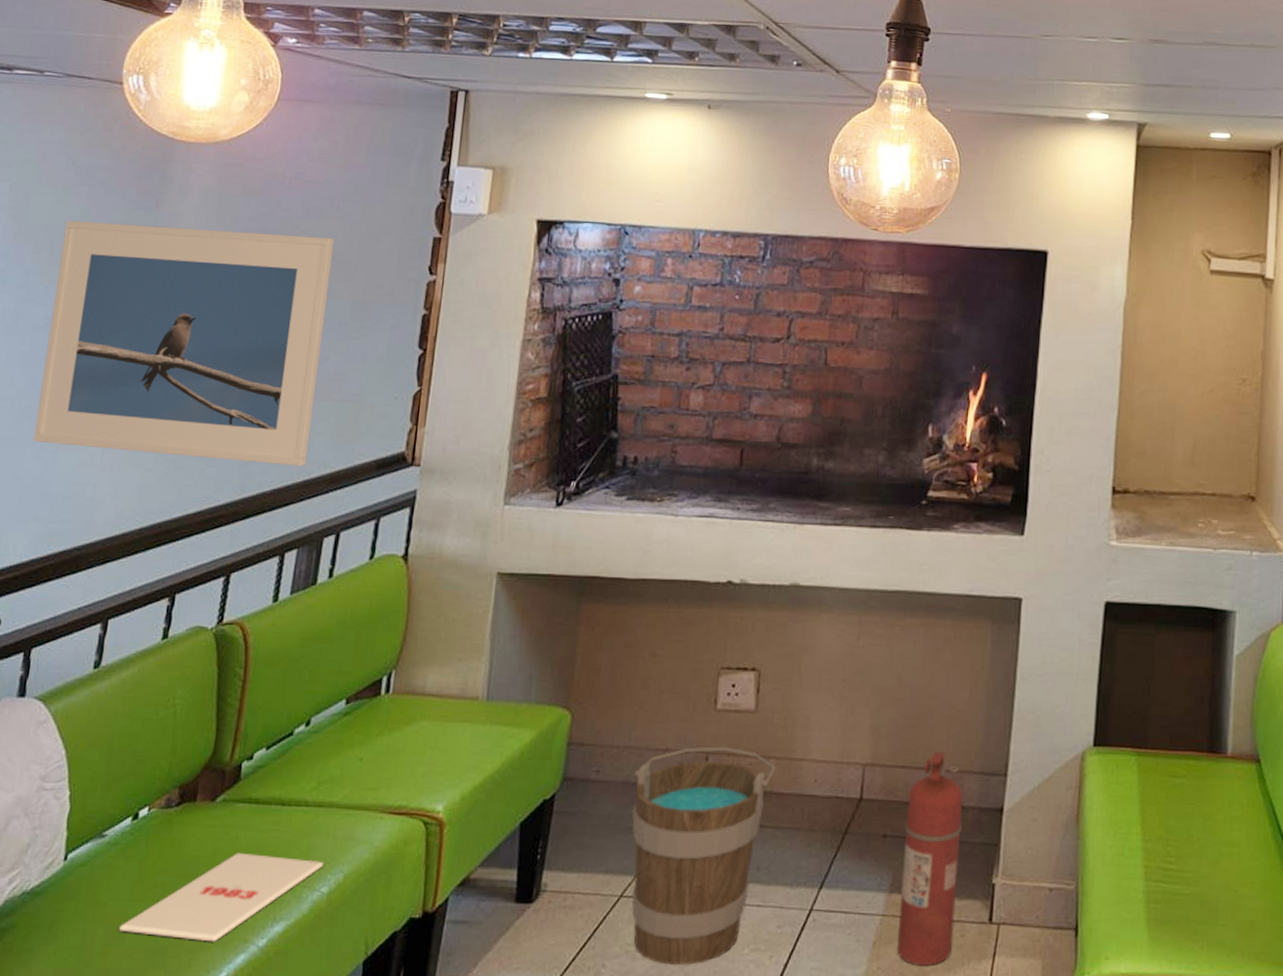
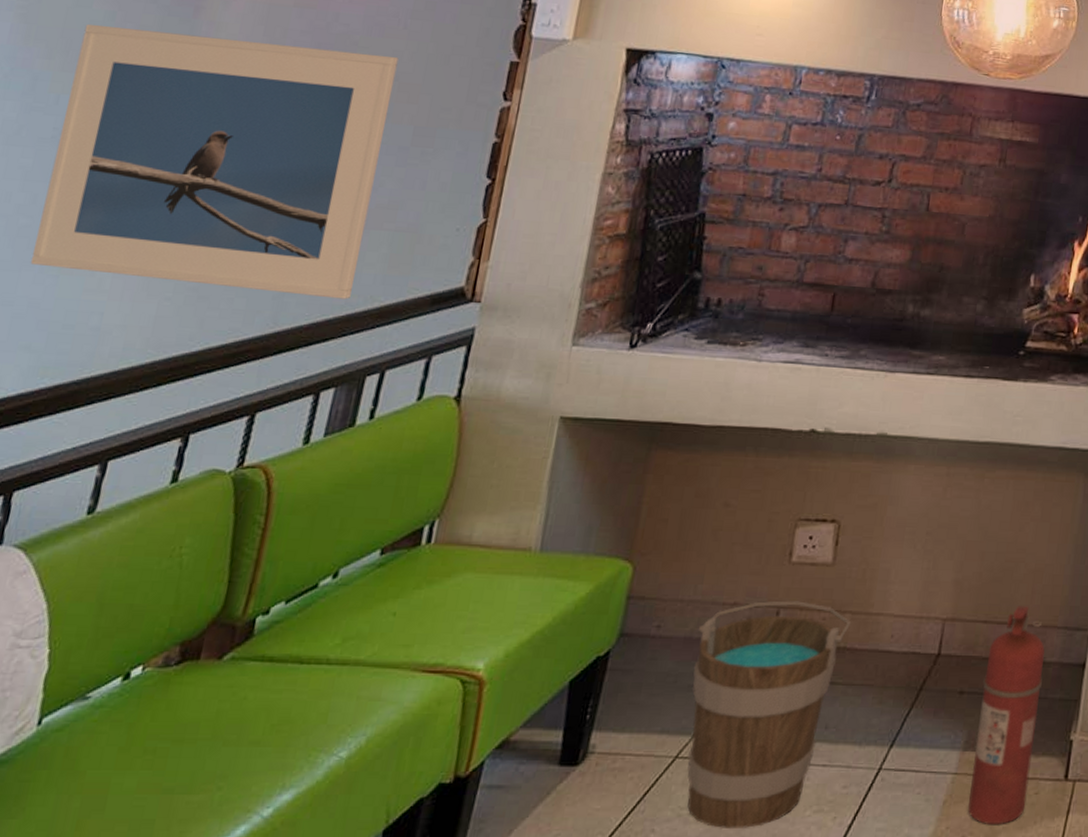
magazine: present [119,852,323,942] -> none [99,715,344,813]

